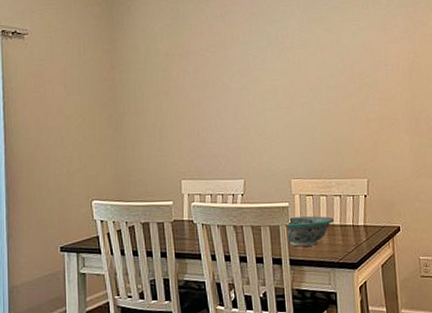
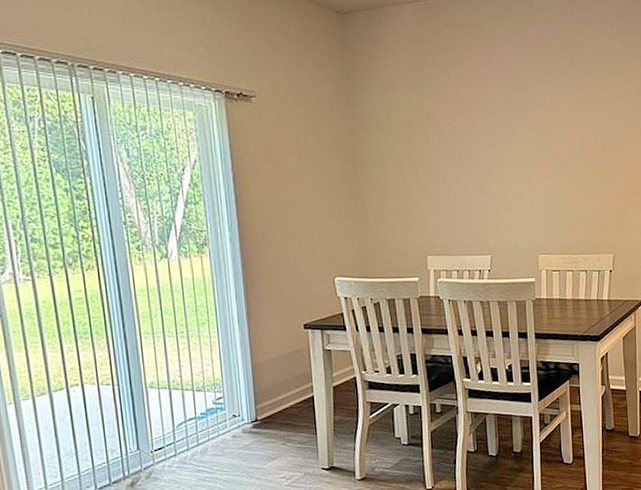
decorative bowl: present [276,216,335,247] -> none [522,291,580,321]

